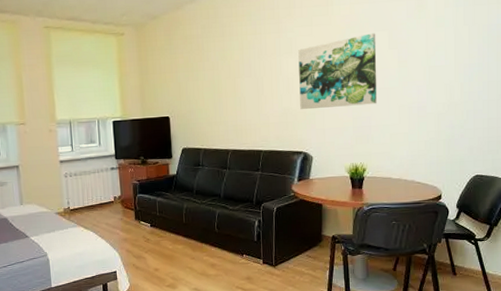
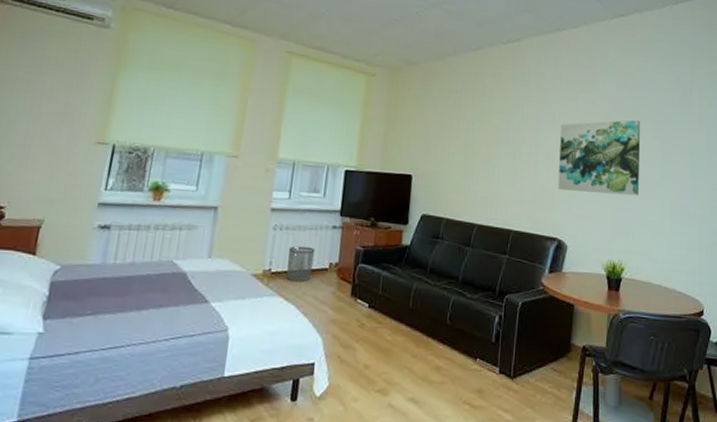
waste bin: none [80,186,101,214] -> present [286,246,316,281]

